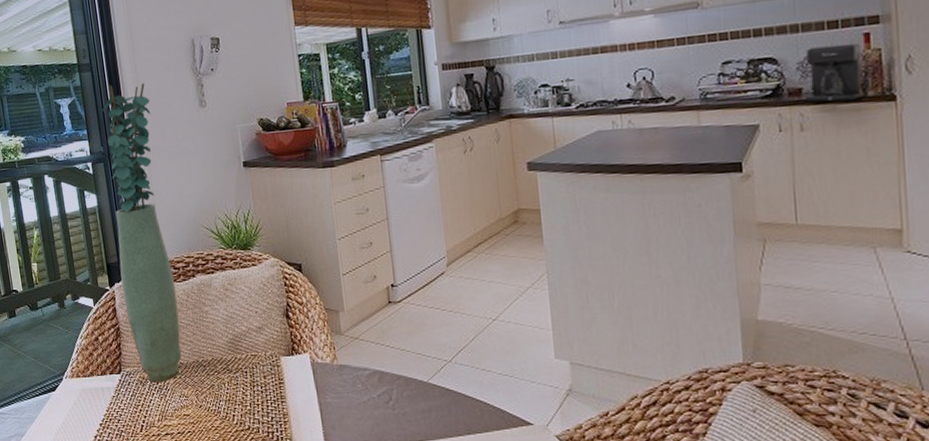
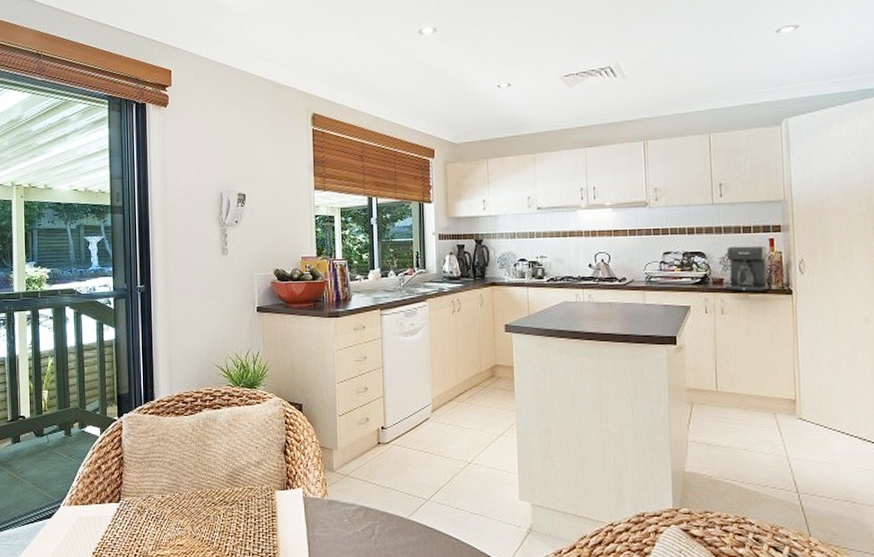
vase: present [101,83,182,383] -> none [129,227,183,512]

